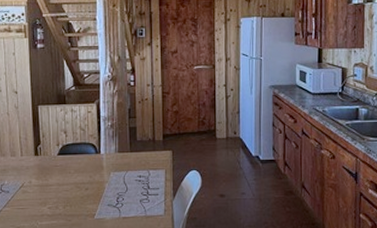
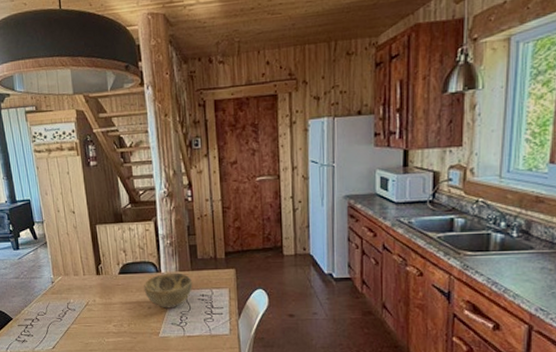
decorative bowl: none [82,154,131,190] -> present [144,272,193,309]

